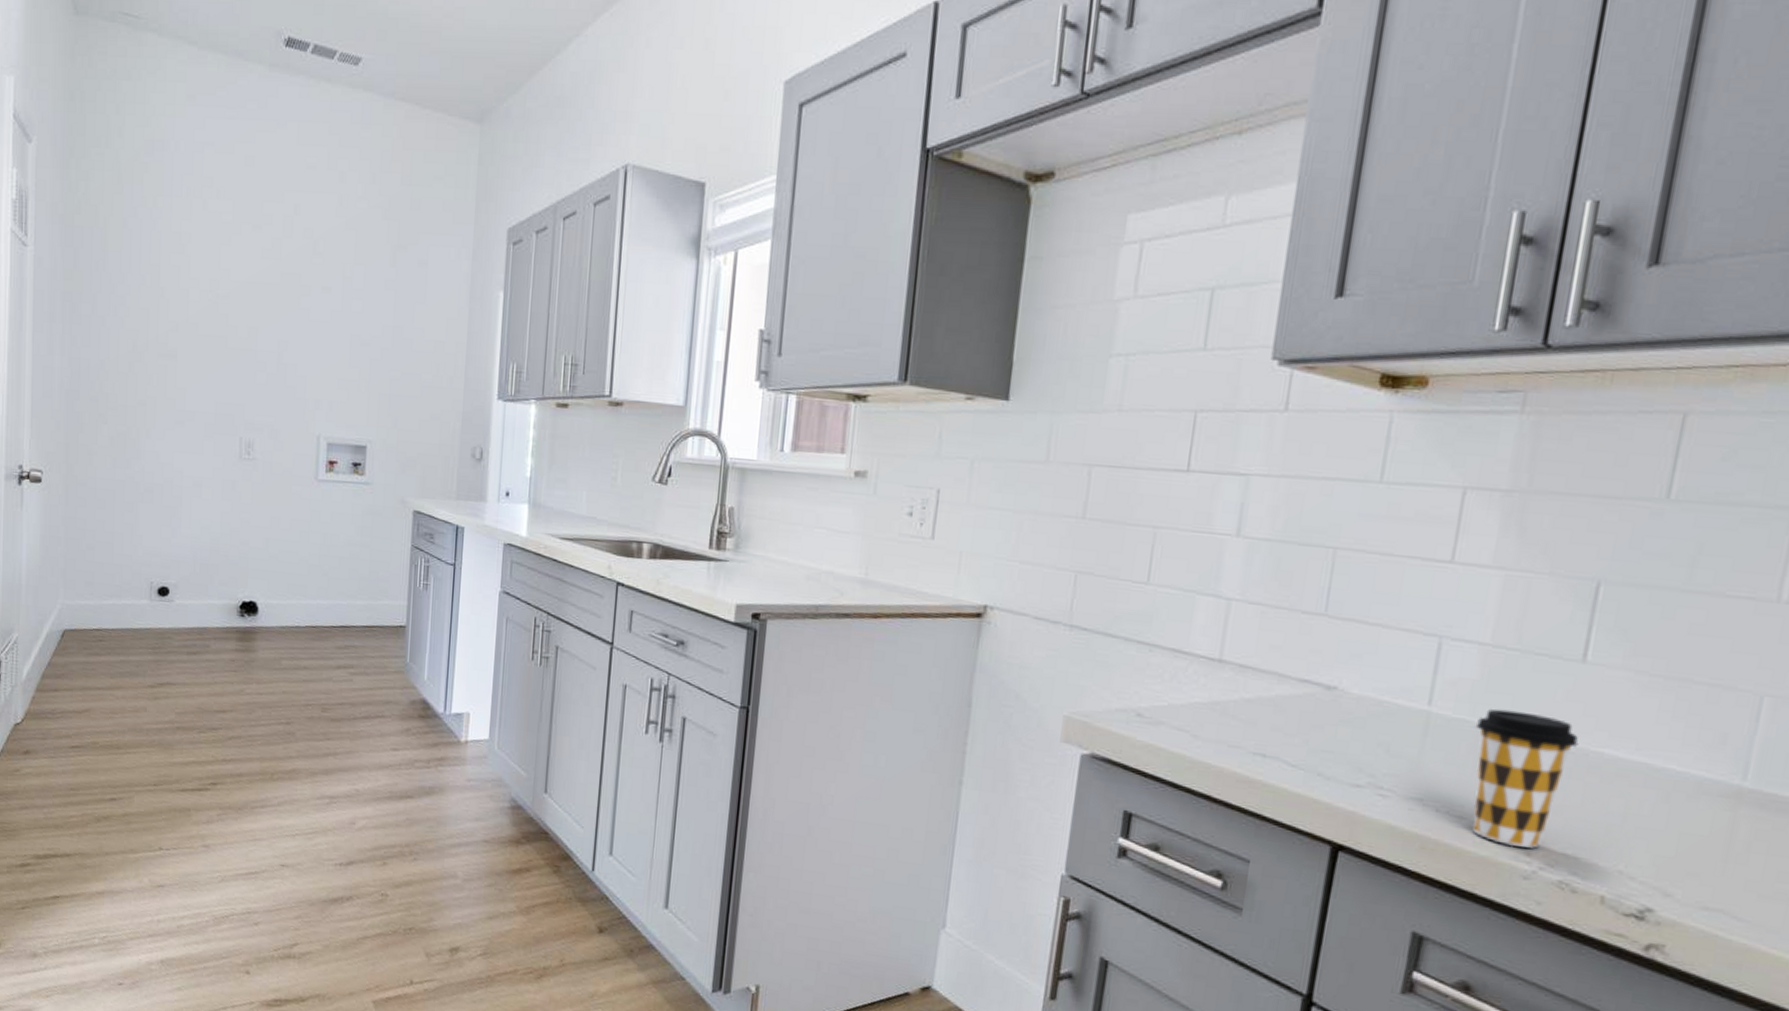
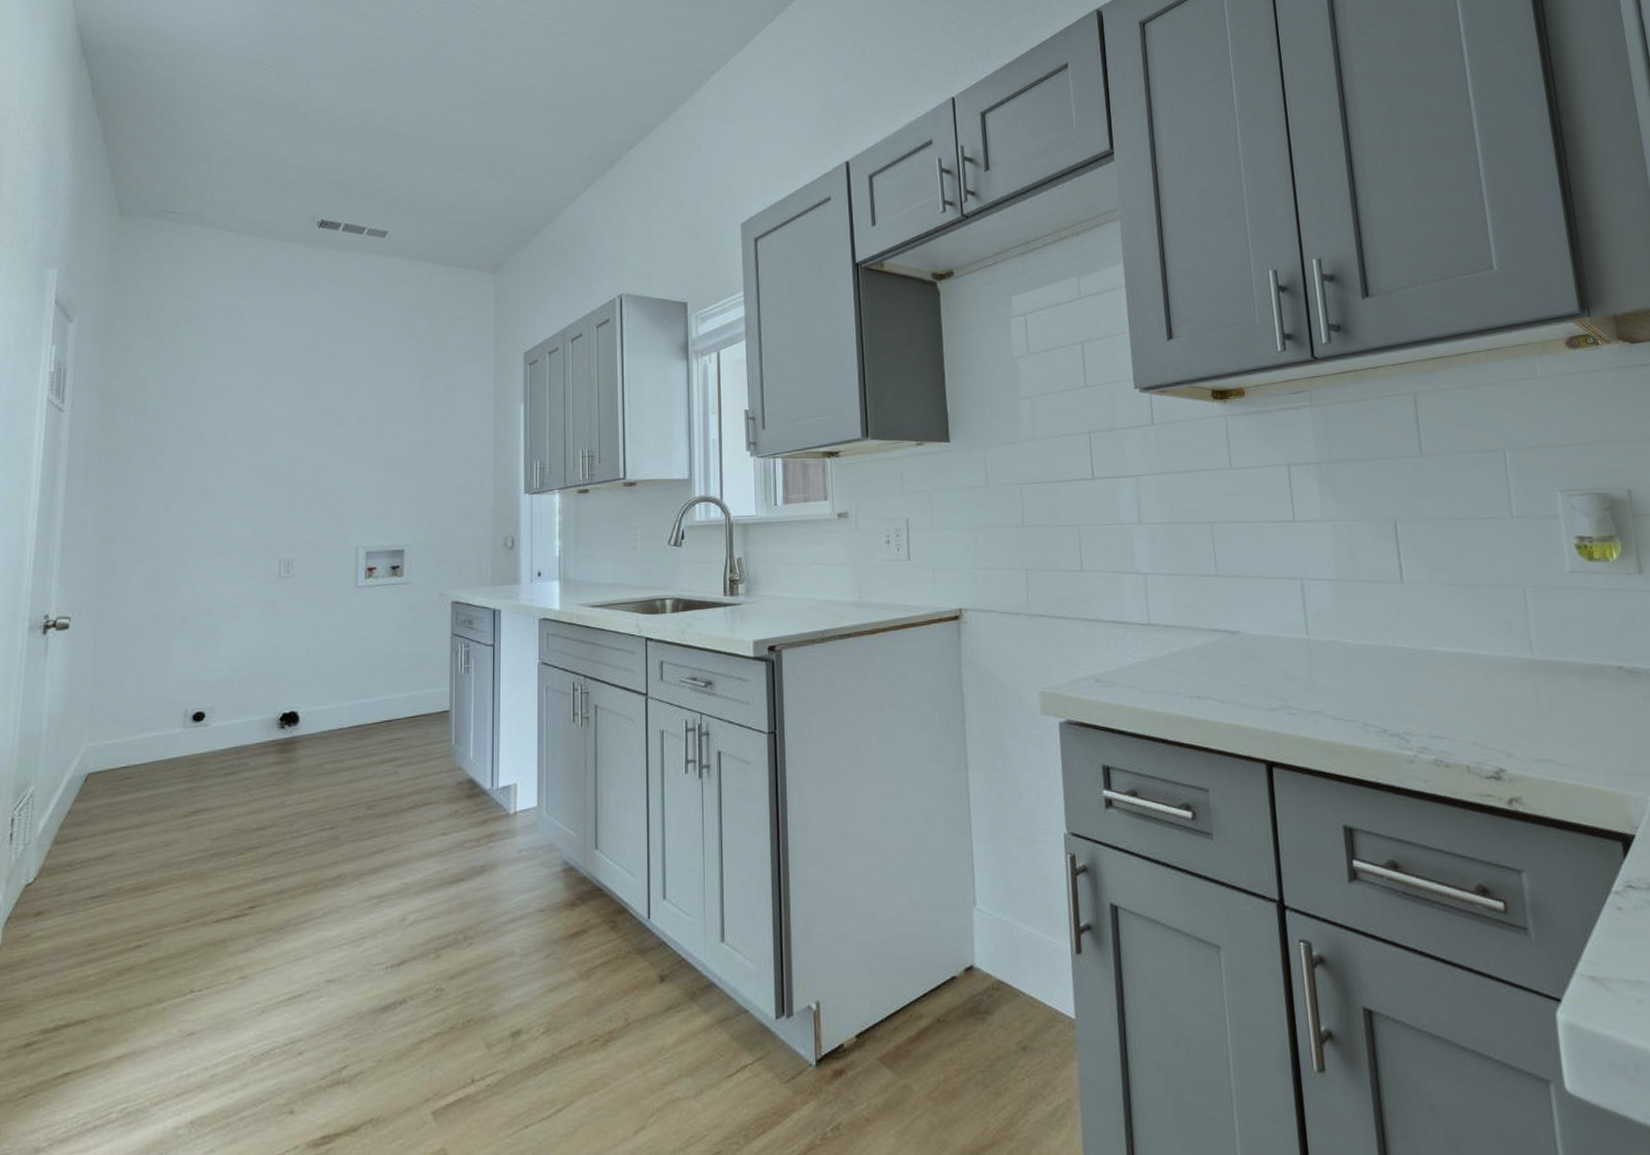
coffee cup: present [1473,708,1579,849] -> none [1343,628,1417,737]

